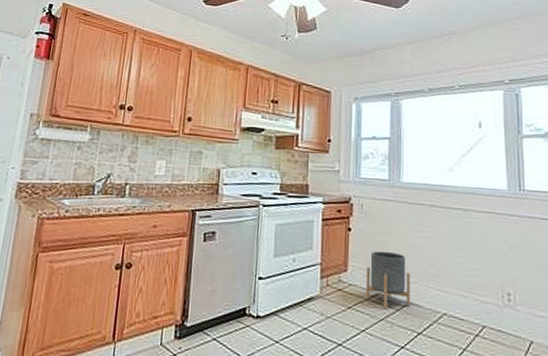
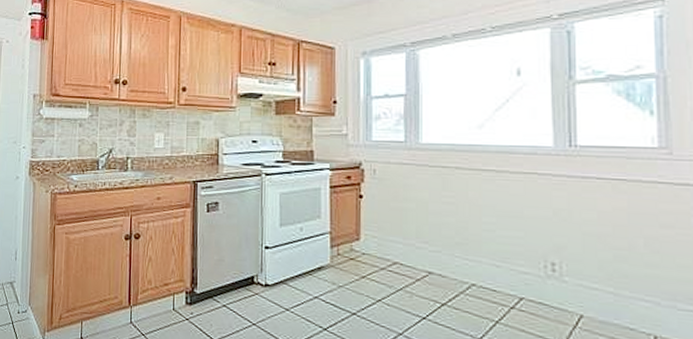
planter: present [365,251,411,308] -> none [380,218,433,278]

